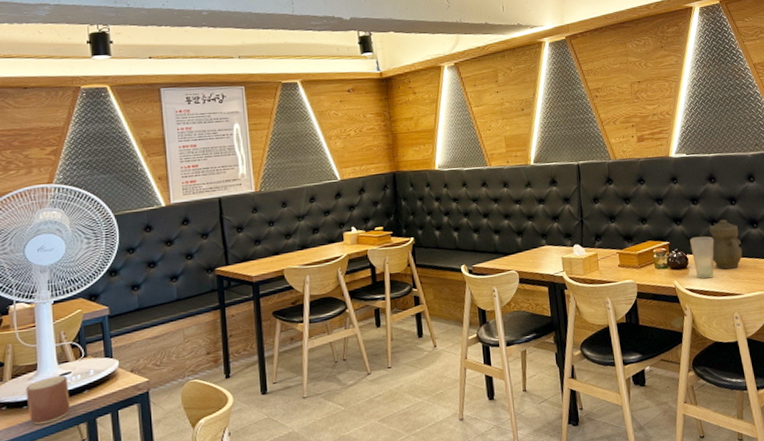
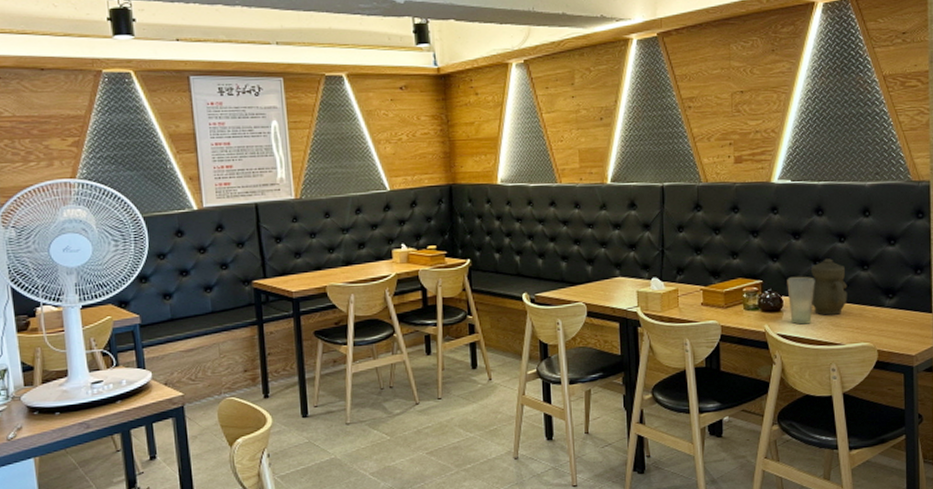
mug: present [25,375,70,425] -> none [57,384,104,433]

